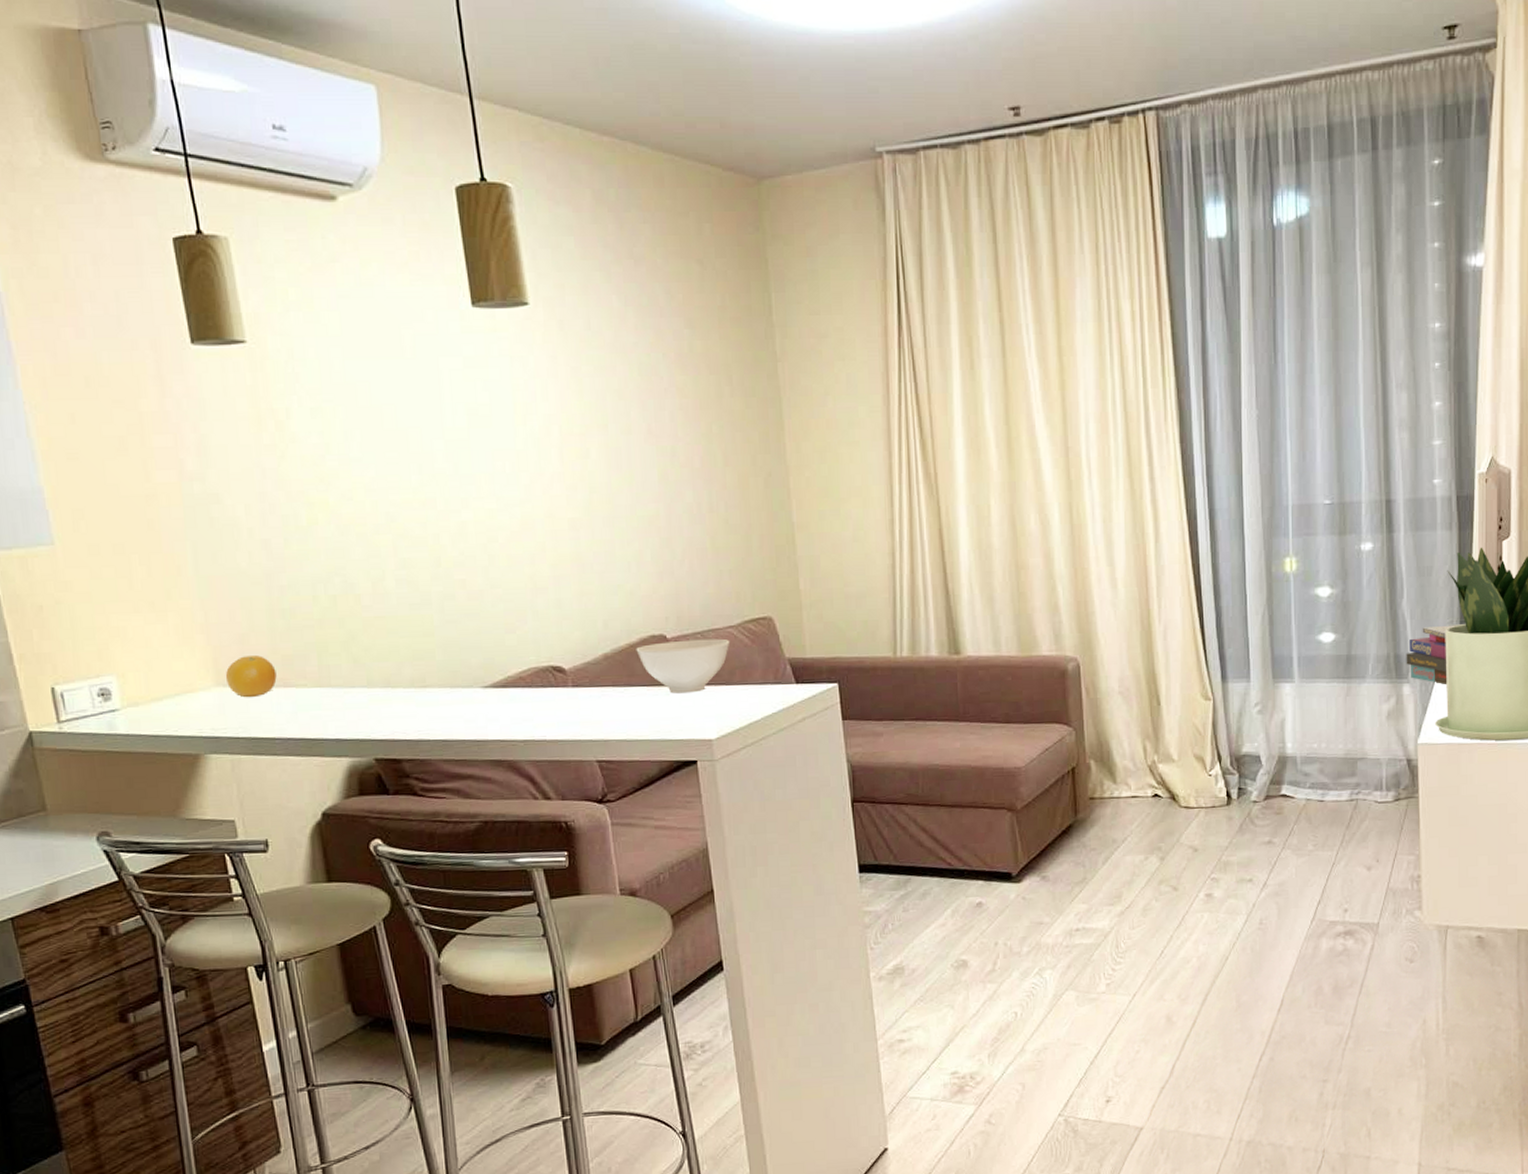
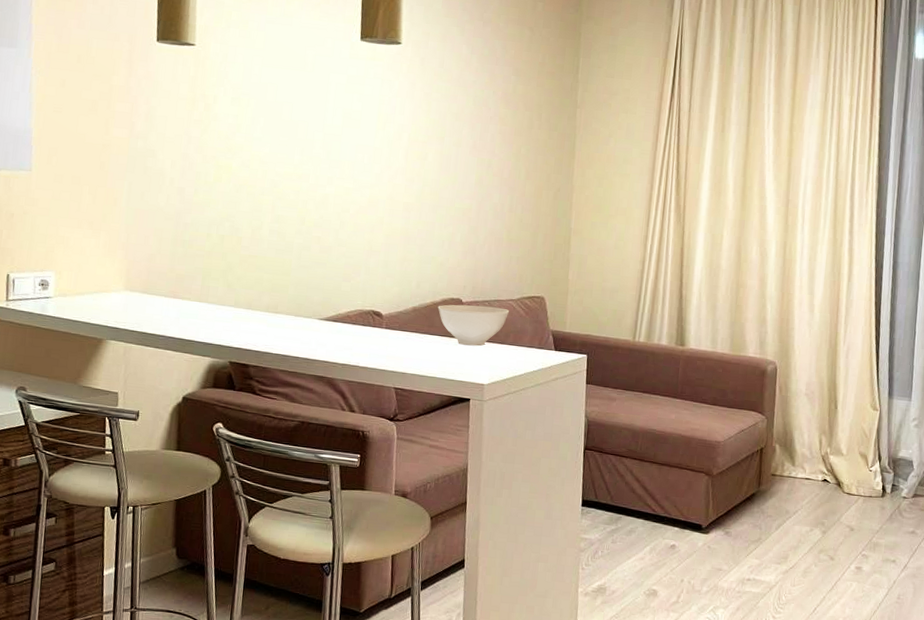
fruit: present [225,655,277,698] -> none [132,271,170,303]

